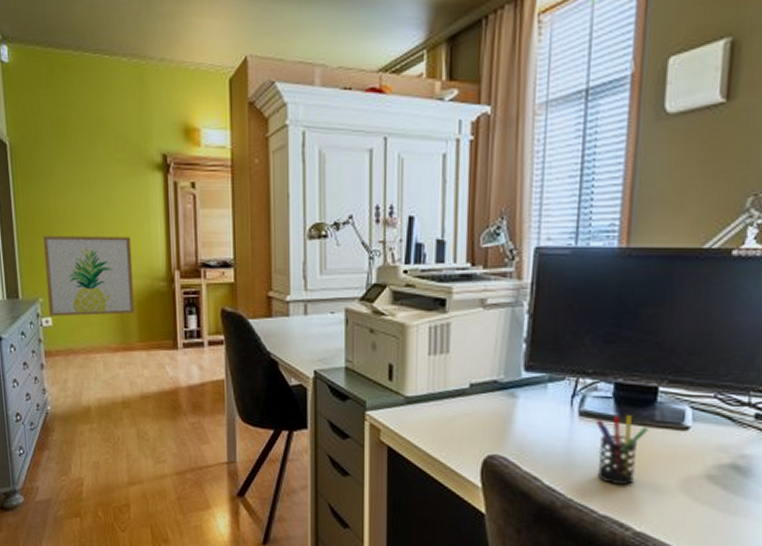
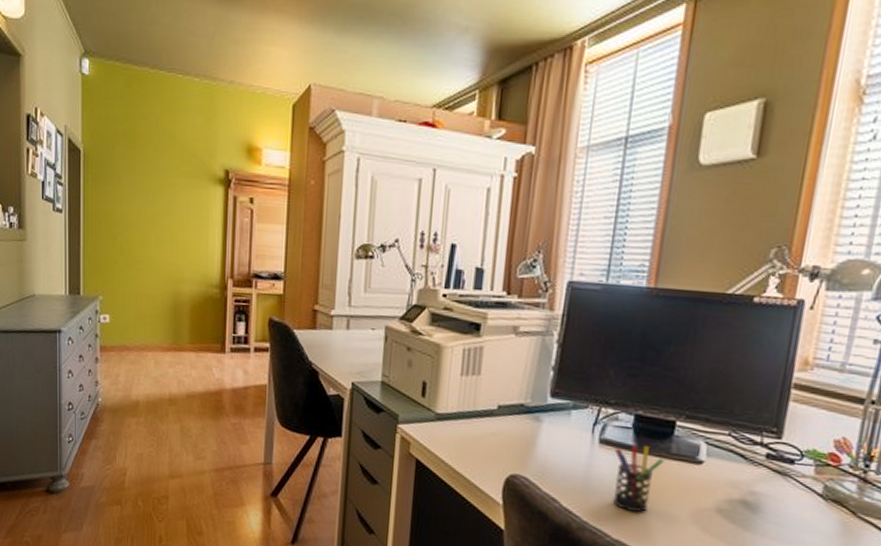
wall art: present [43,236,135,317] -> none [108,238,189,317]

